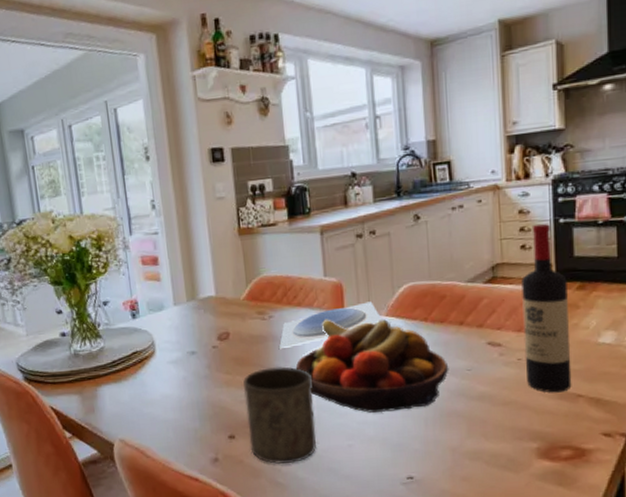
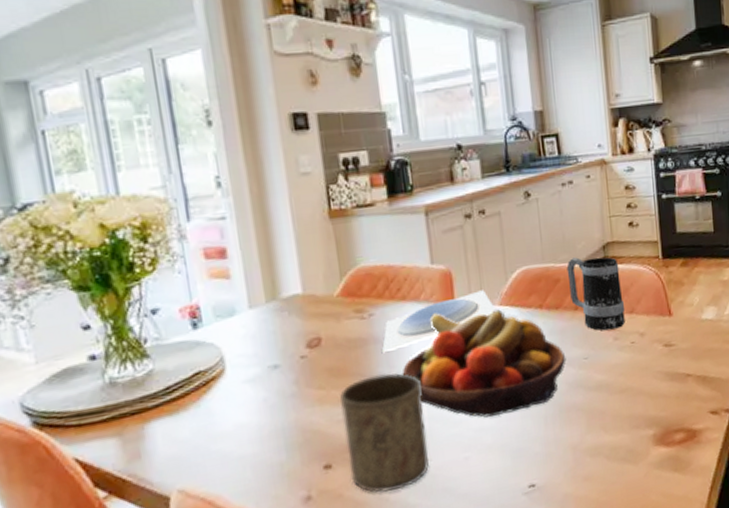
mug: none [453,276,513,346] -> present [566,256,626,331]
wine bottle: present [521,224,572,393] -> none [631,200,681,375]

